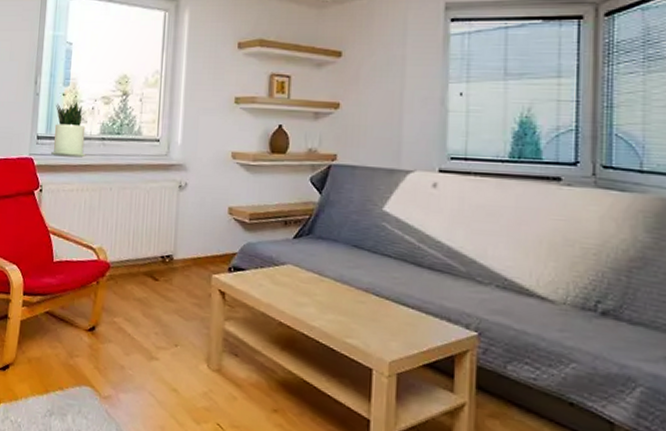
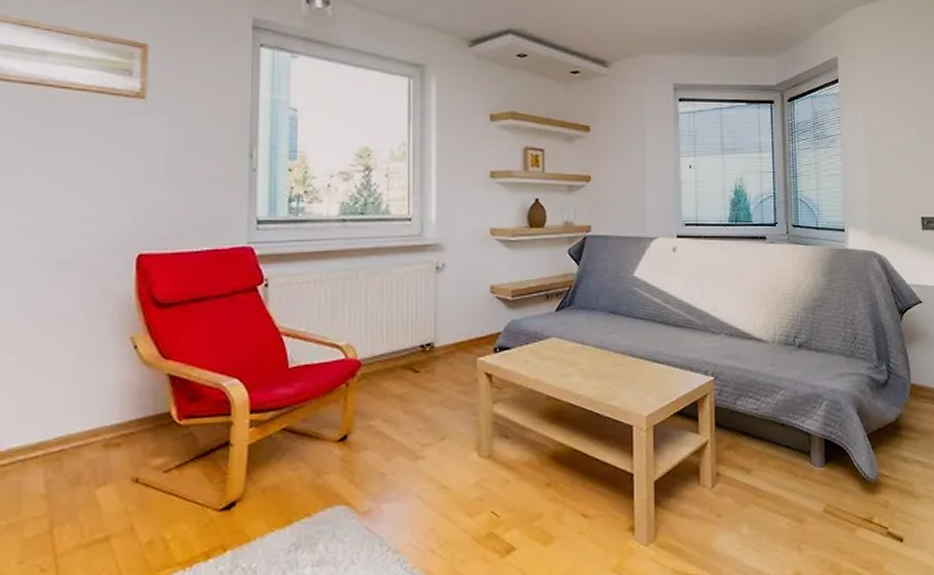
planter: present [50,101,86,158] -> none [276,177,324,243]

